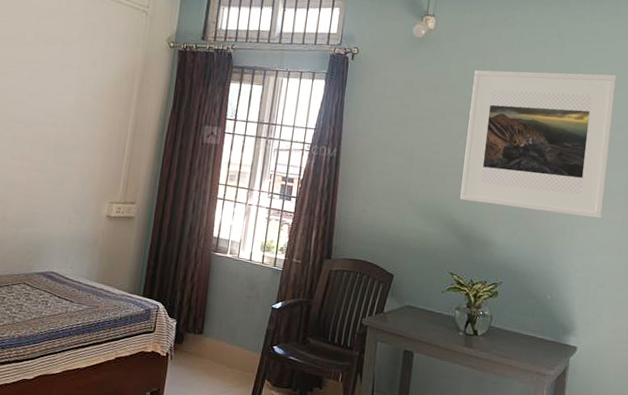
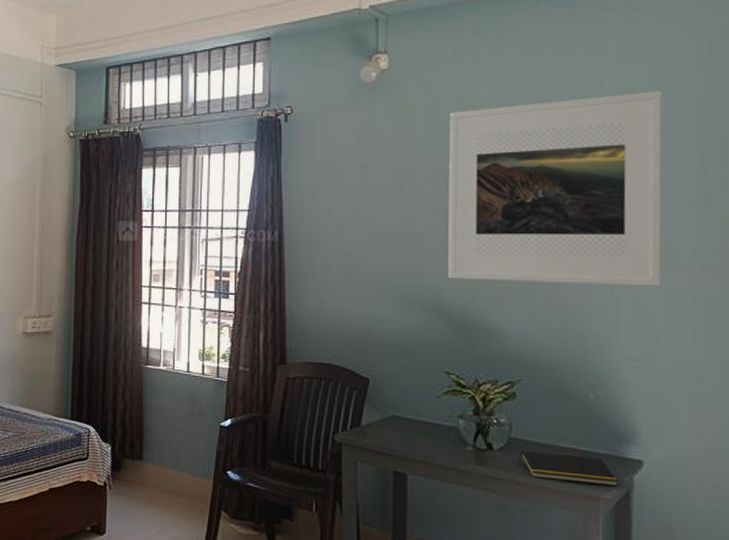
notepad: none [494,336,560,366] -> present [519,450,618,487]

